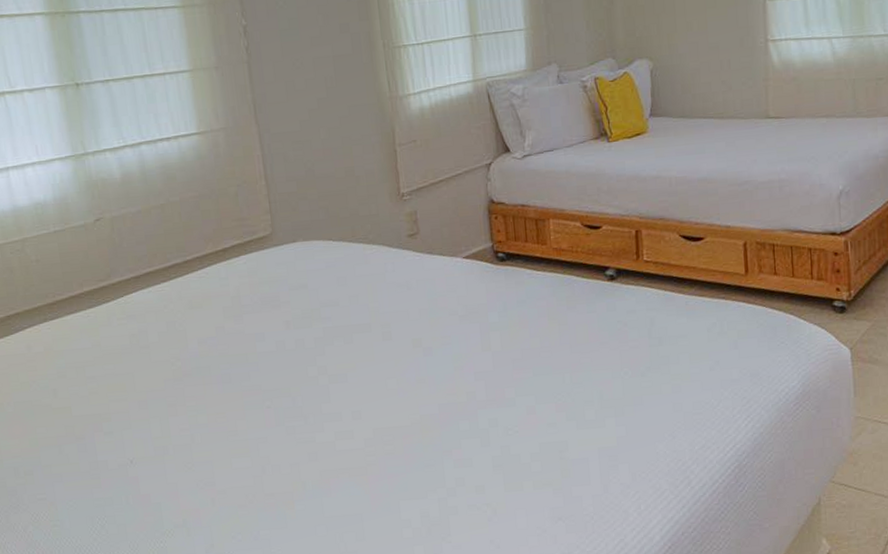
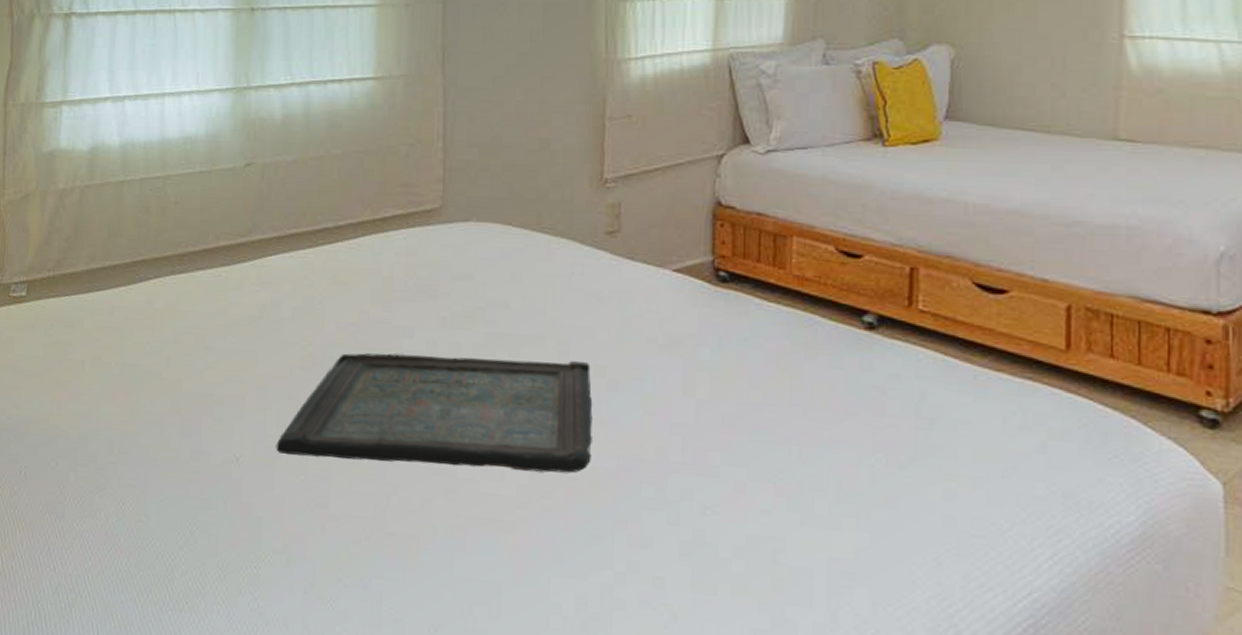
serving tray: none [162,338,419,450] -> present [276,353,593,474]

